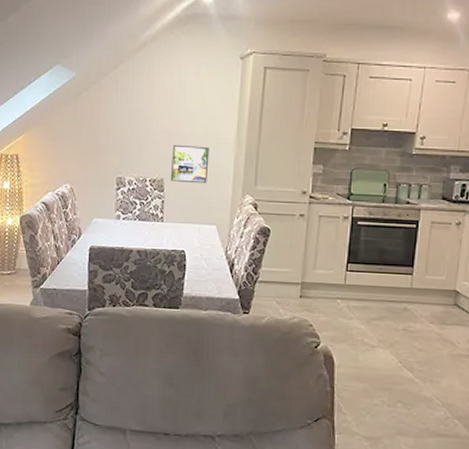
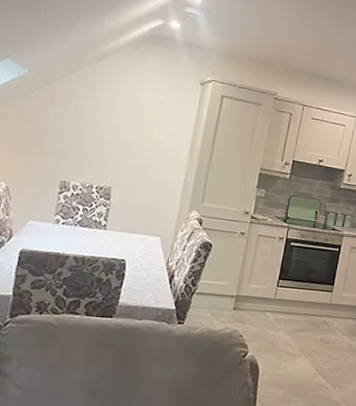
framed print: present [170,144,210,184] -> none [118,155,162,196]

